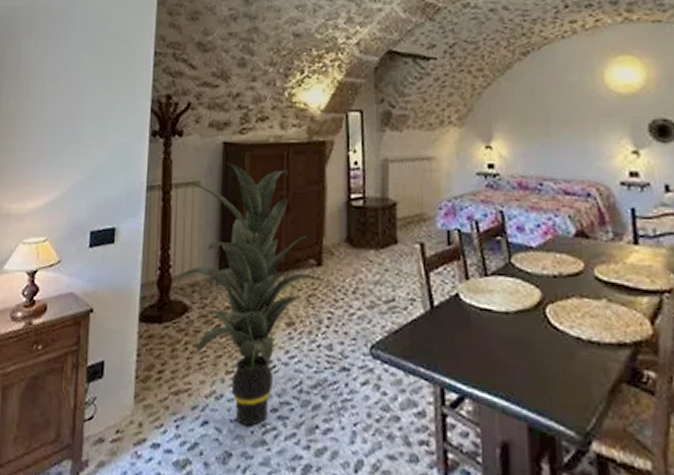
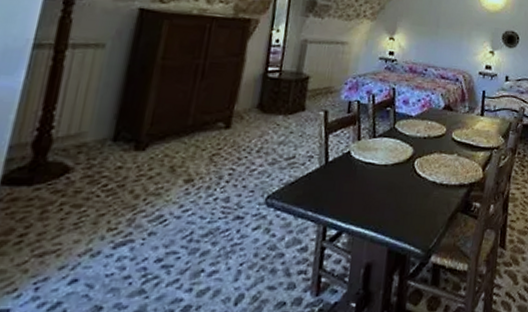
indoor plant: present [175,162,326,426] -> none [57,28,233,278]

